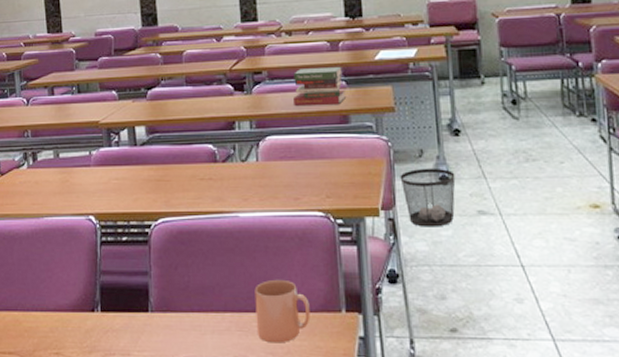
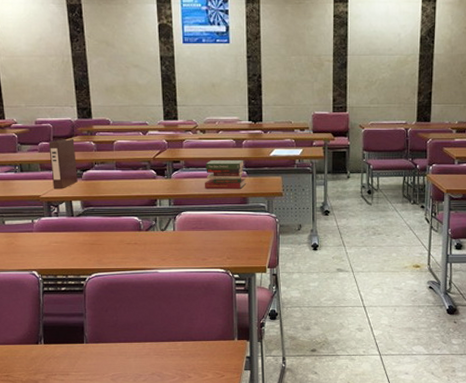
binder: none [109,50,142,113] -> present [48,138,78,189]
mug: present [254,279,311,343] -> none [169,318,211,363]
waste bin: present [400,167,456,227] -> none [283,238,323,280]

